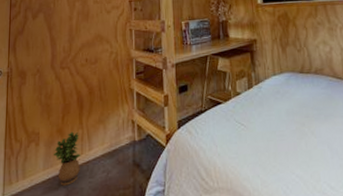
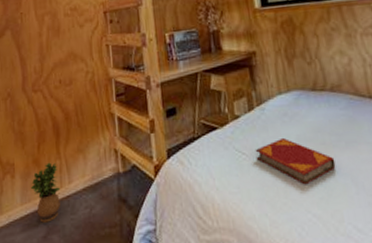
hardback book: none [252,111,316,151] -> present [255,137,336,185]

